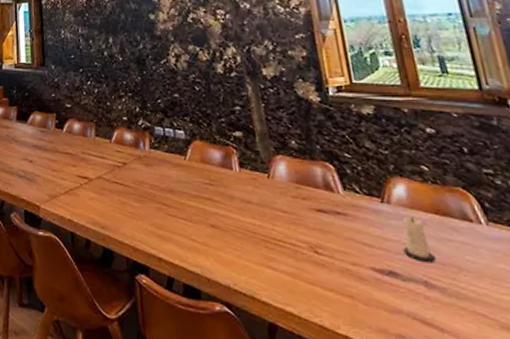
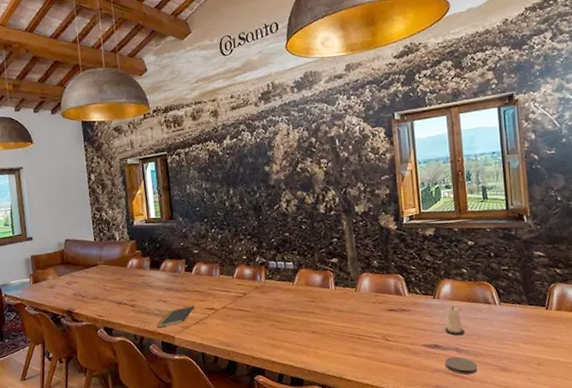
notepad: none [20,170,65,192] -> present [157,305,195,327]
coaster: none [408,294,464,328] -> present [444,357,478,375]

